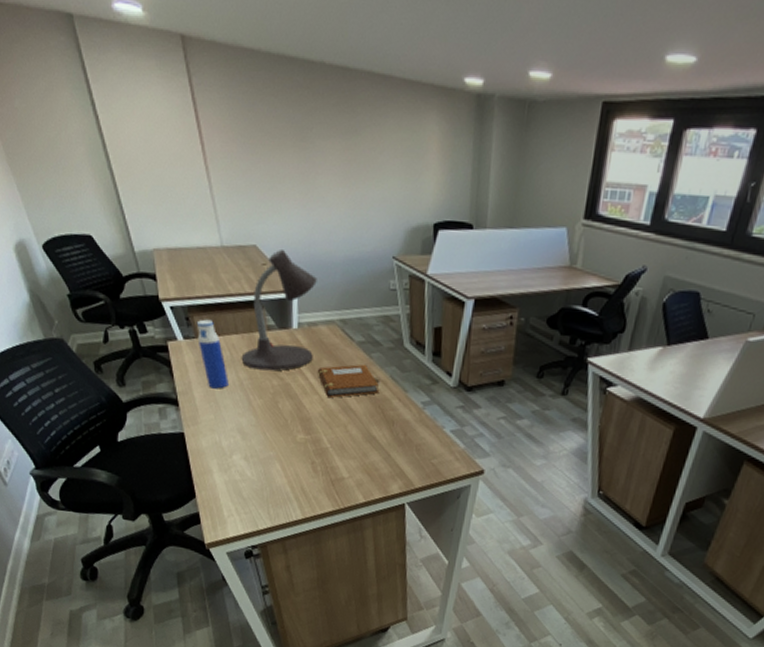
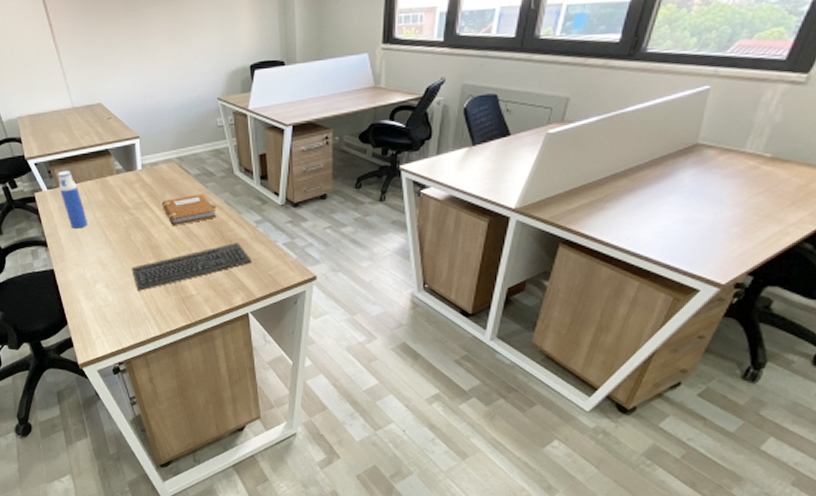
desk lamp: present [241,248,317,371] -> none [96,103,157,208]
keyboard: none [276,423,414,468] -> present [132,242,252,291]

